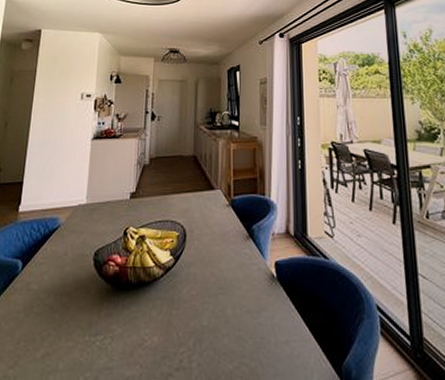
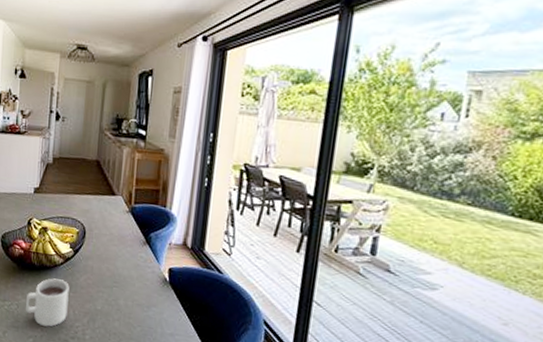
mug: none [121,295,171,360] -> present [25,278,70,327]

